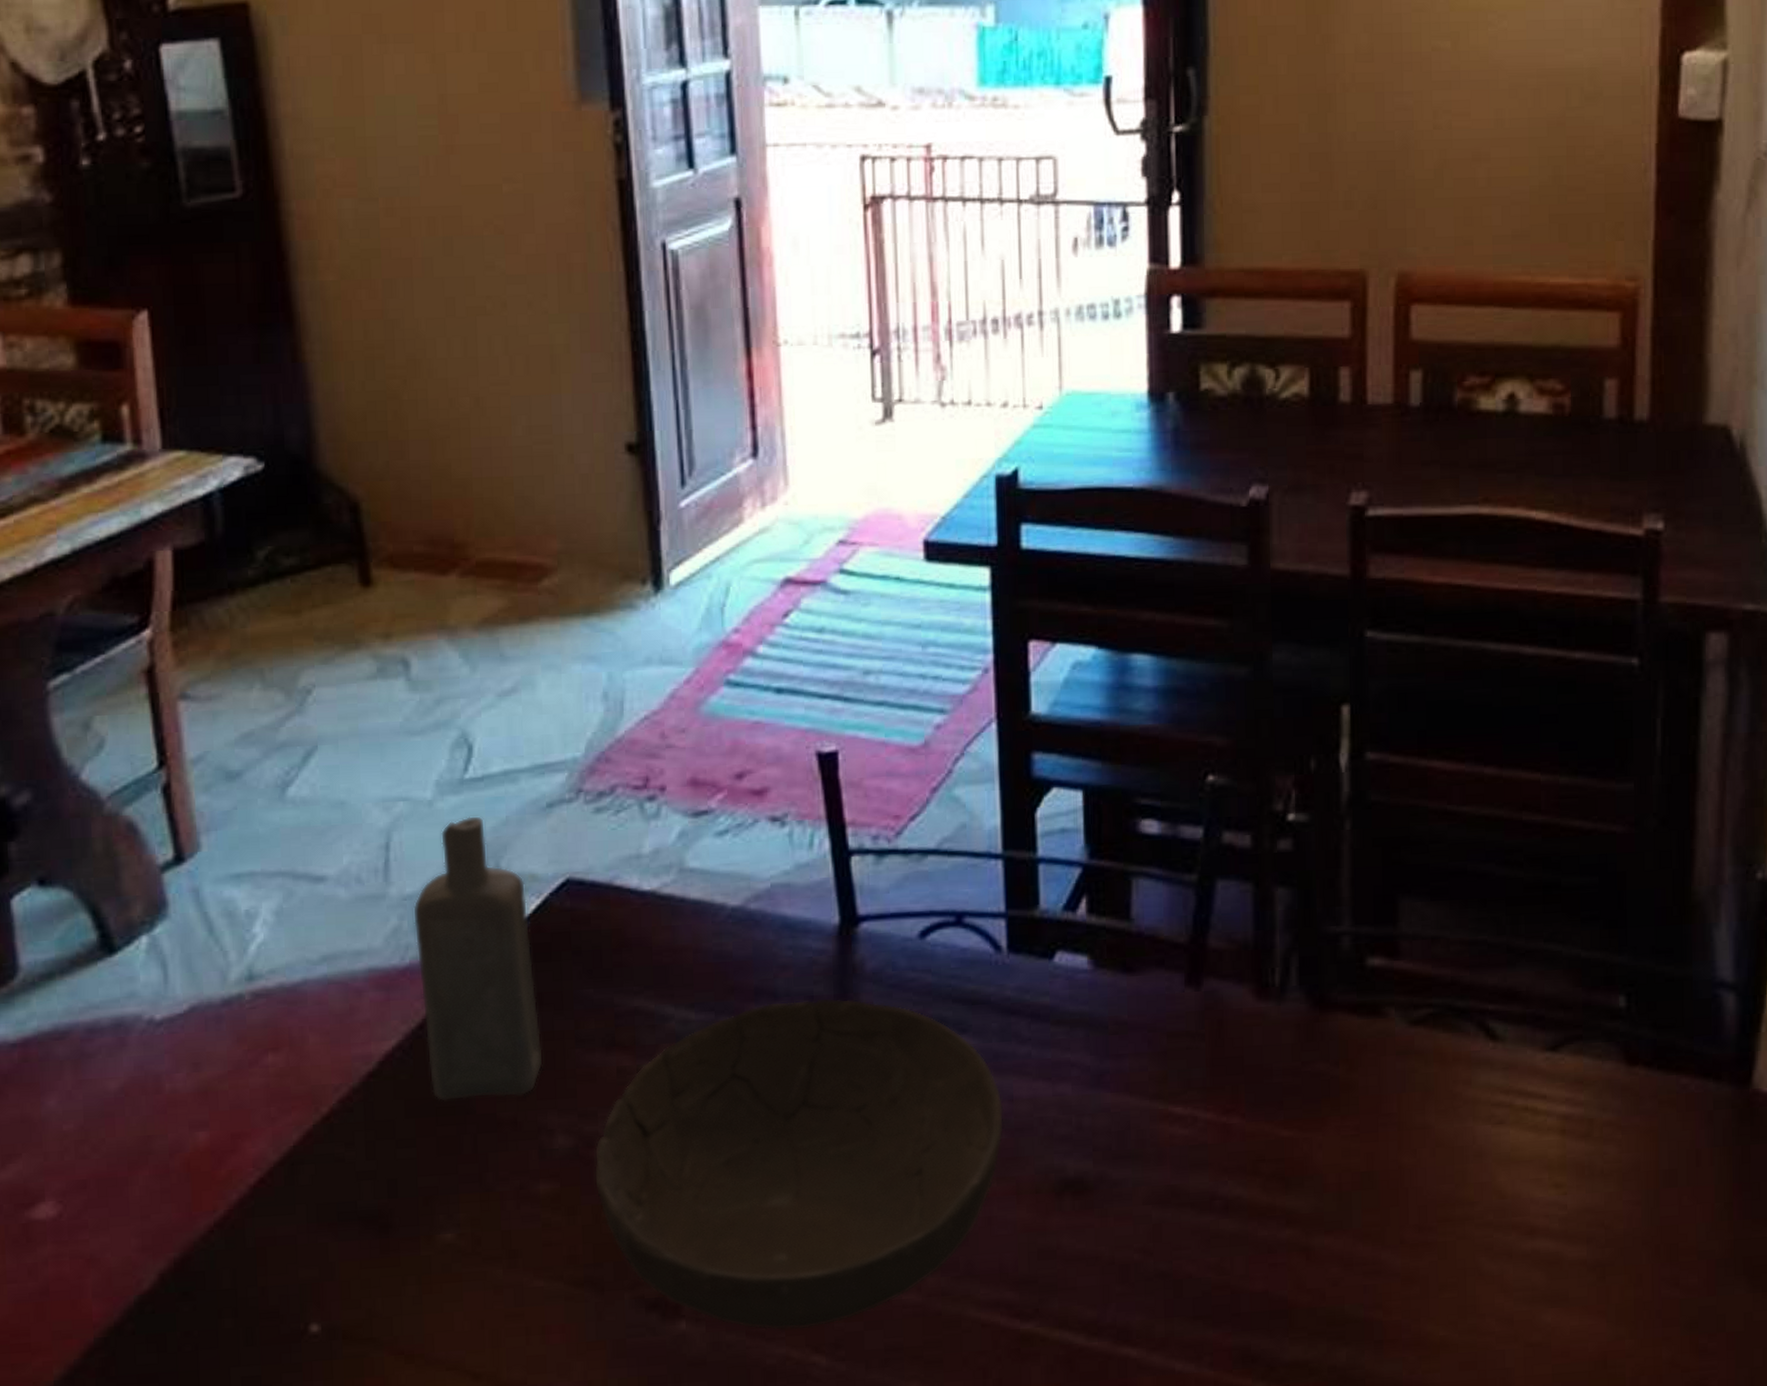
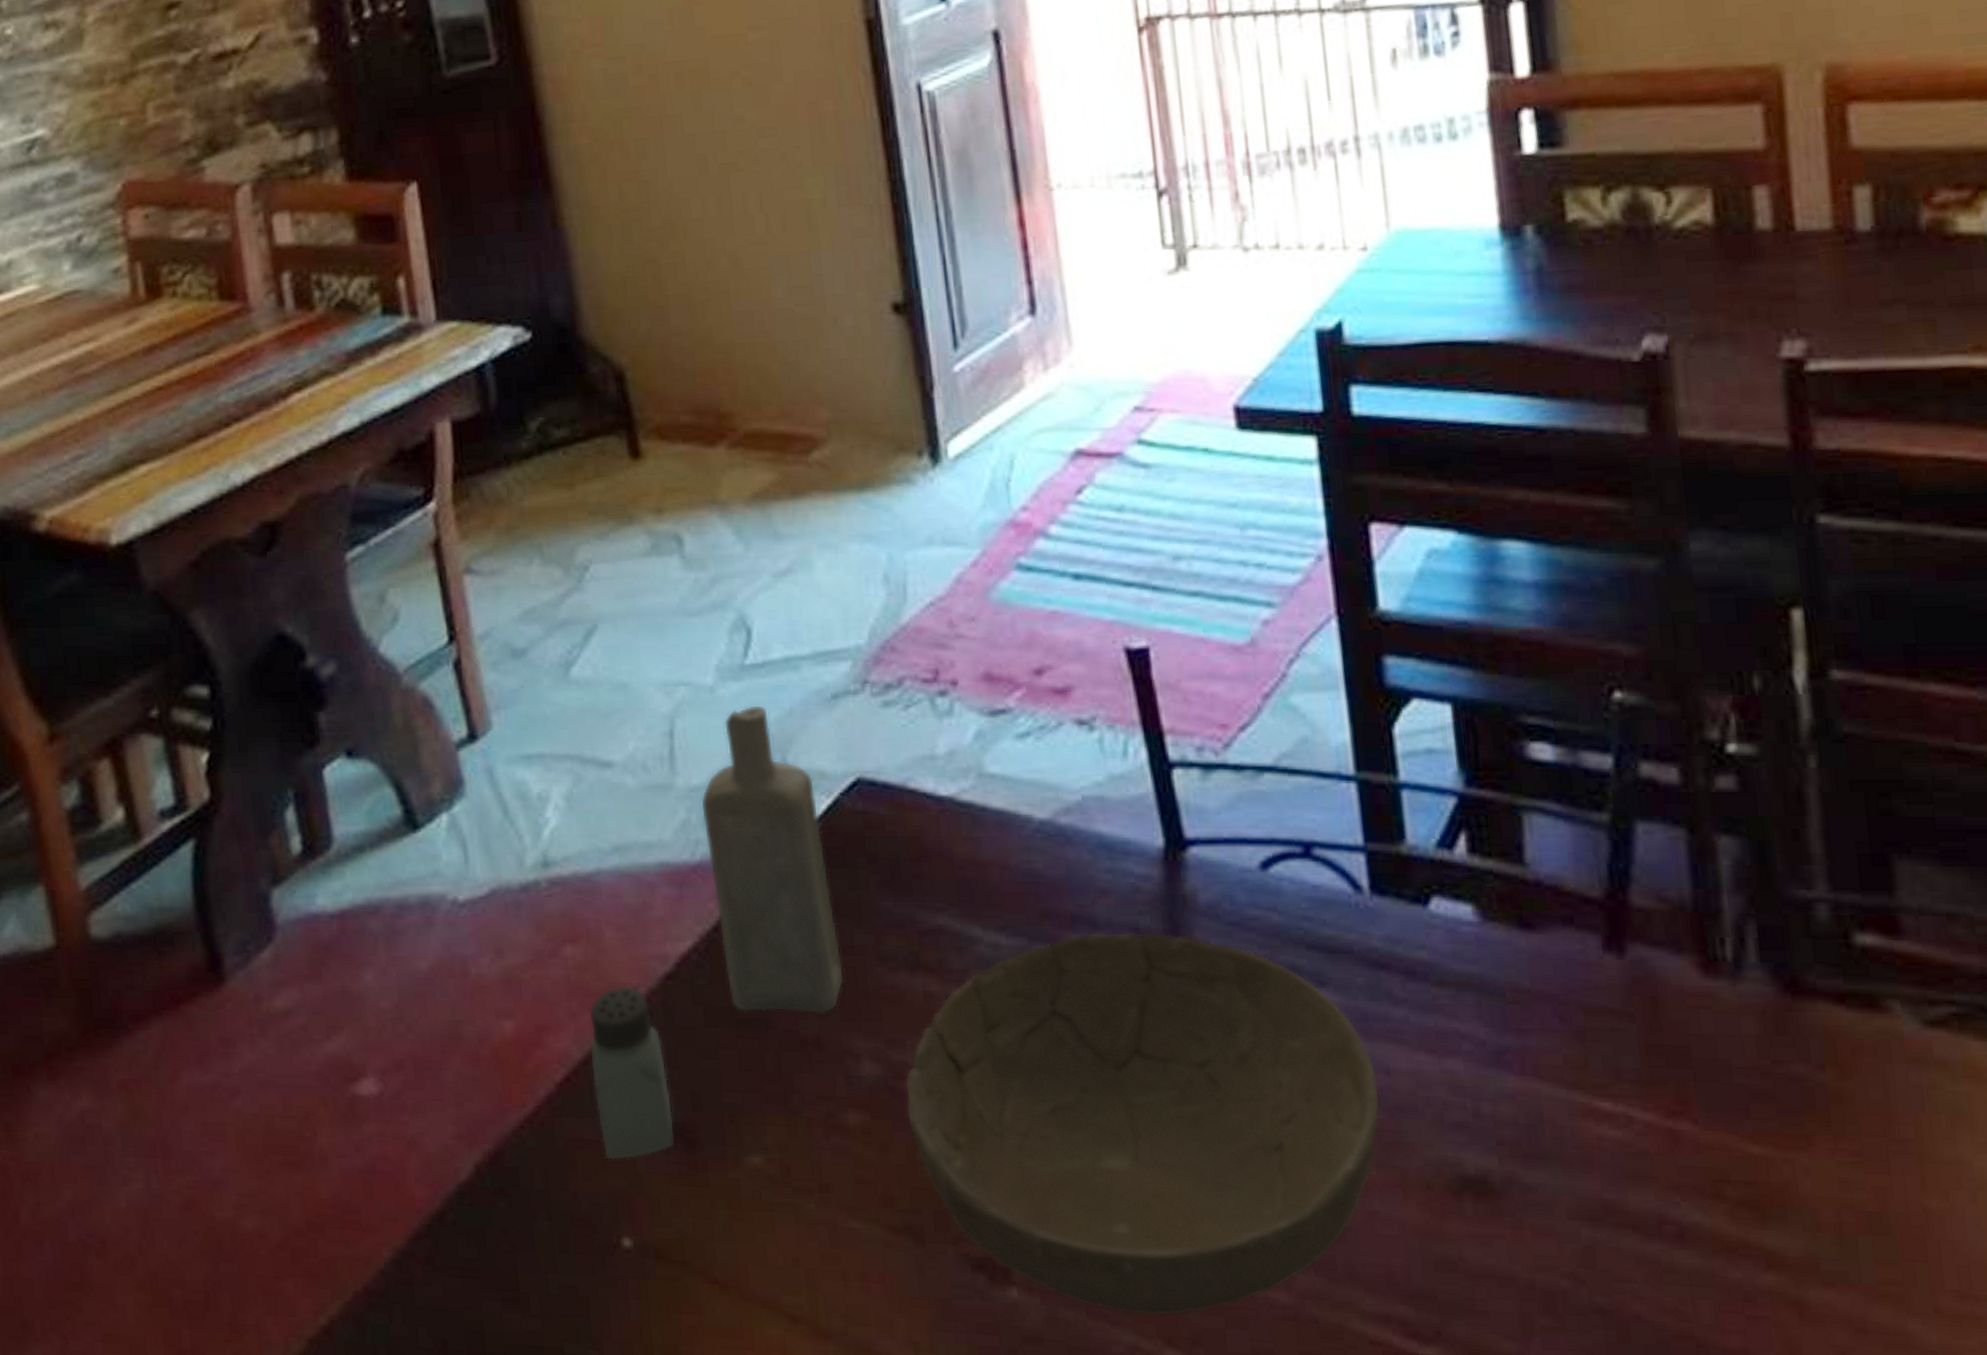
saltshaker: none [286,1086,369,1253] -> present [588,985,675,1161]

